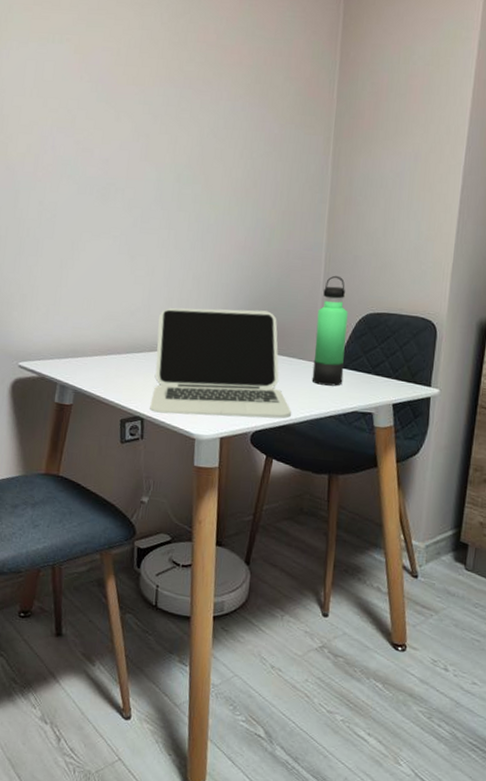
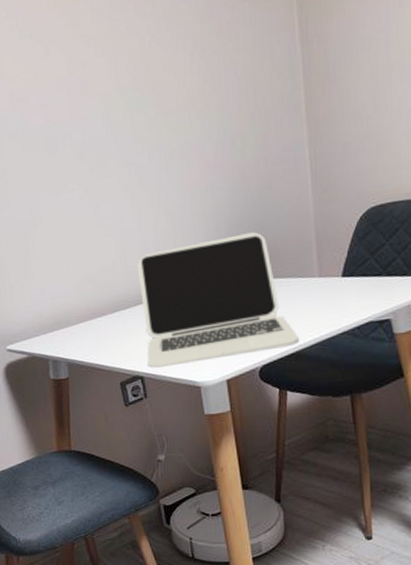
thermos bottle: present [311,275,348,386] -> none [311,172,352,301]

